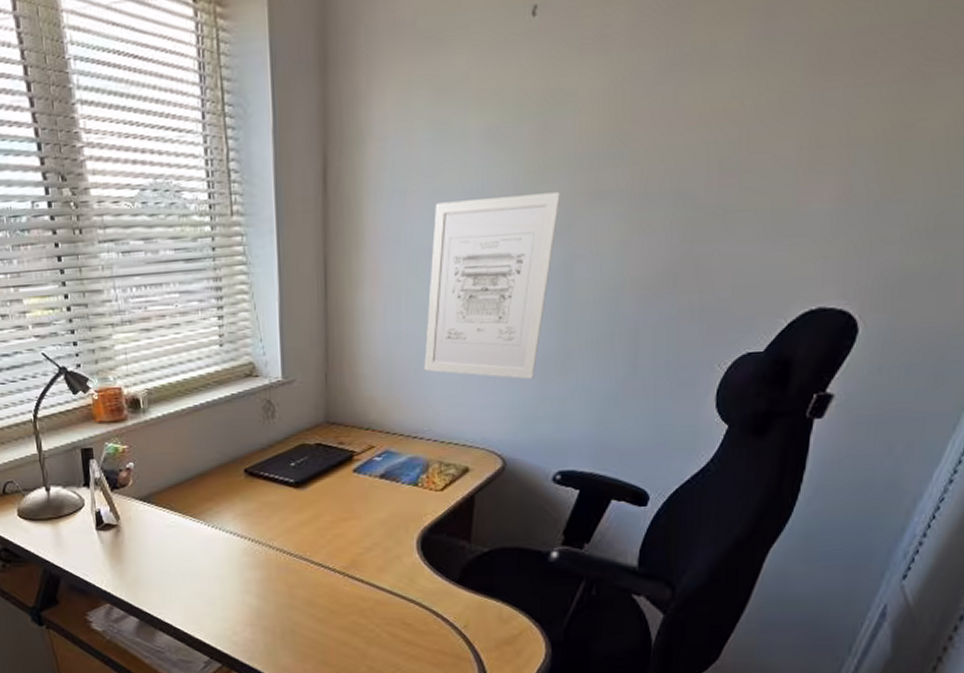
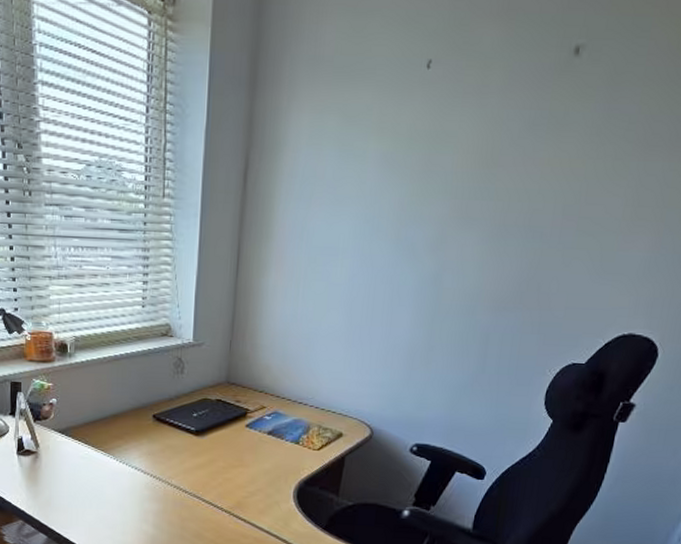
wall art: present [424,192,562,380] -> none [313,210,438,366]

